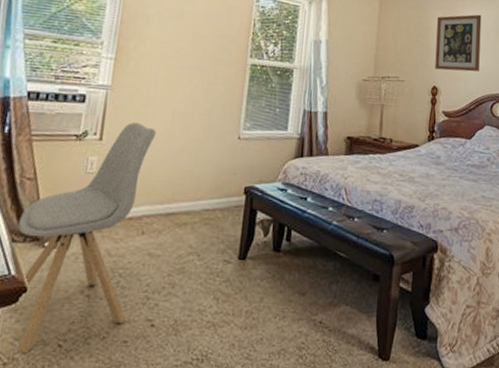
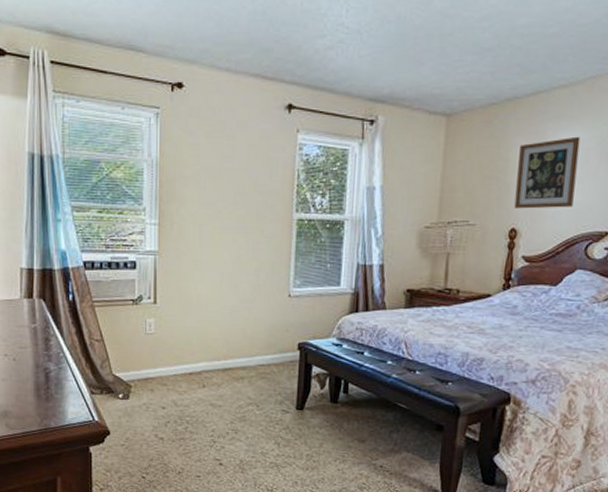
chair: present [17,122,157,354] -> none [95,285,207,482]

